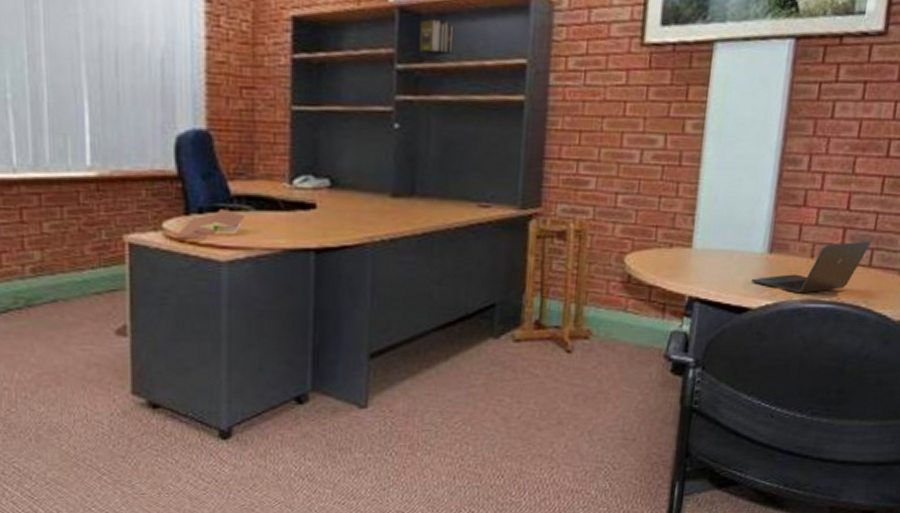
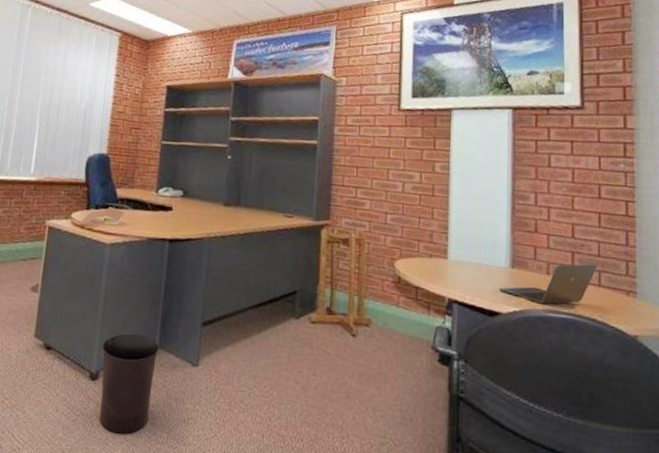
waste bin: none [233,376,312,497] -> present [99,333,159,434]
books: present [418,19,454,55] -> none [245,90,270,113]

